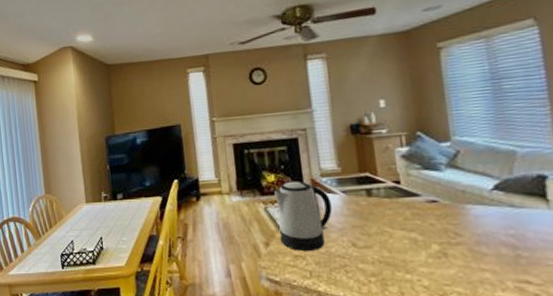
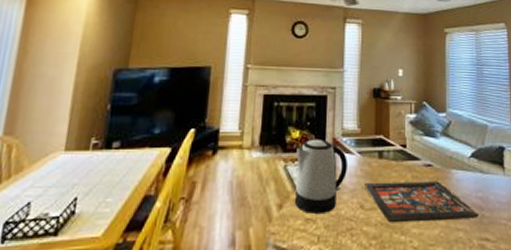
board game: none [354,218,512,261] -> present [365,181,478,223]

